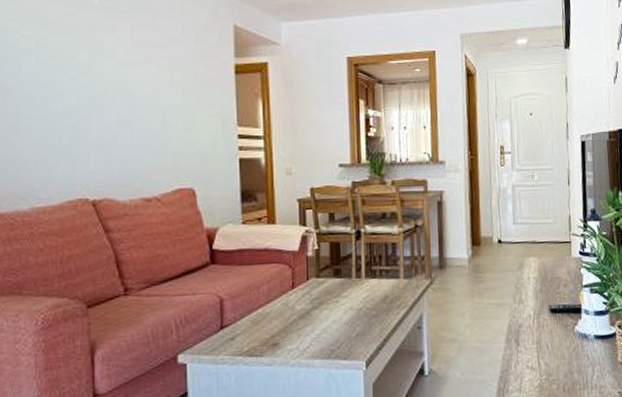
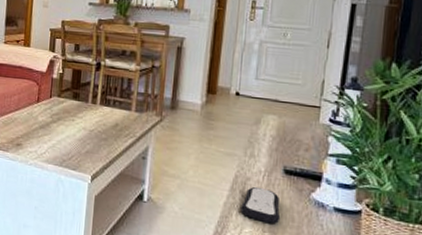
remote control: none [518,331,554,367] -> present [240,186,281,225]

